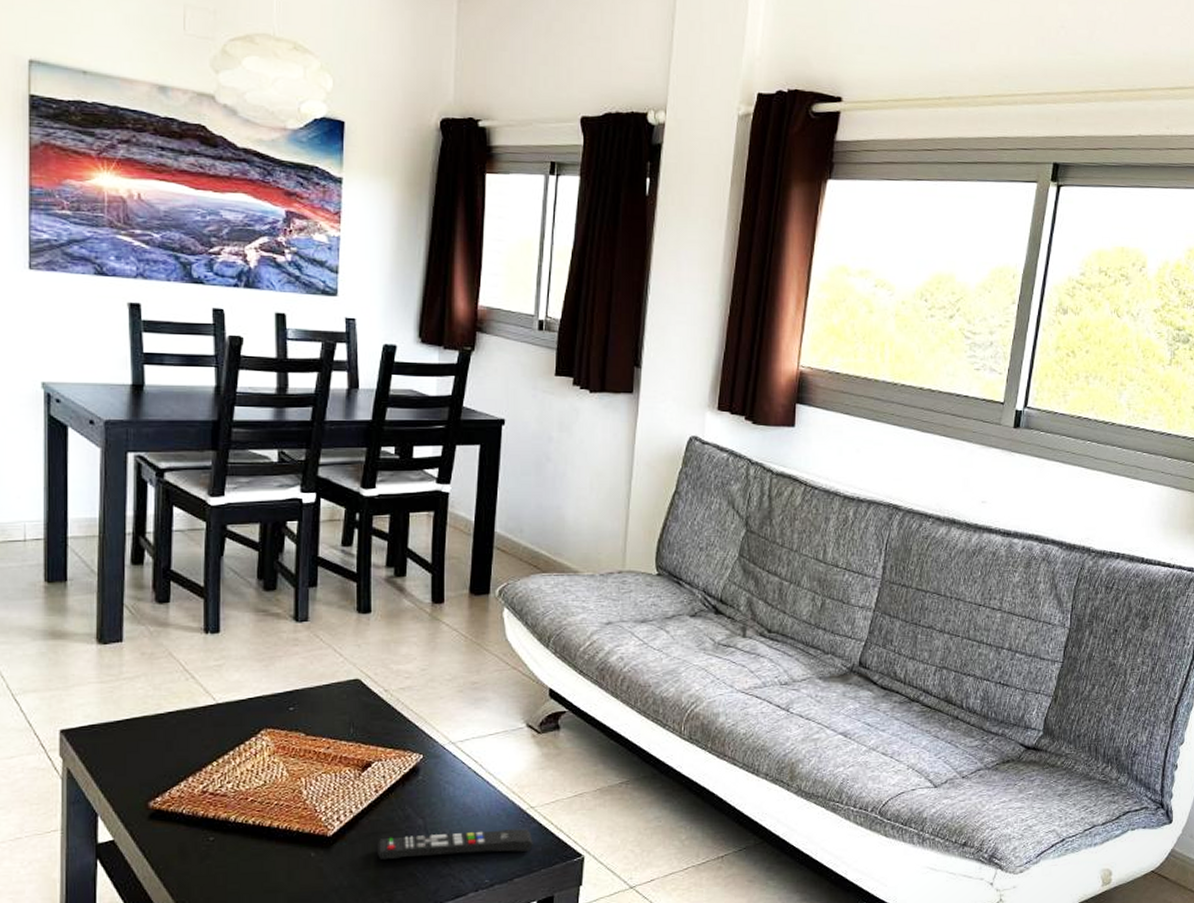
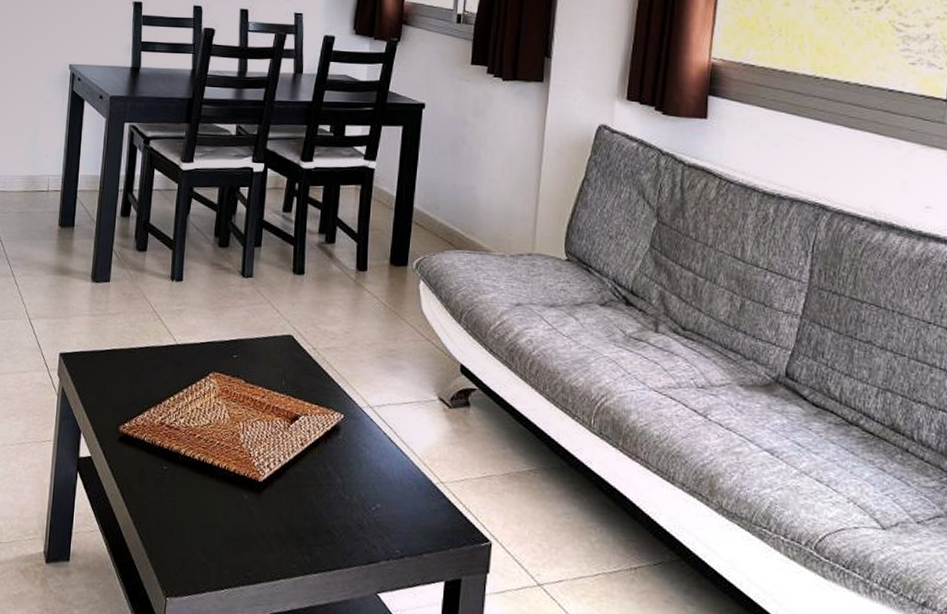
remote control: present [378,829,533,859] -> none [301,491,442,528]

